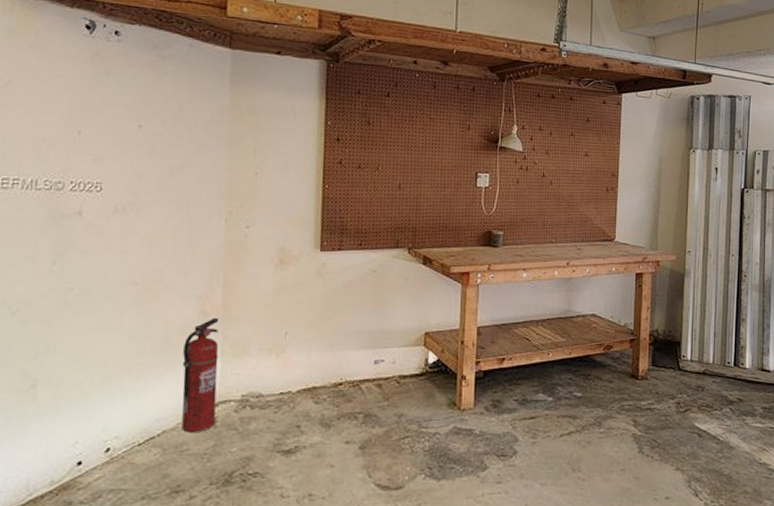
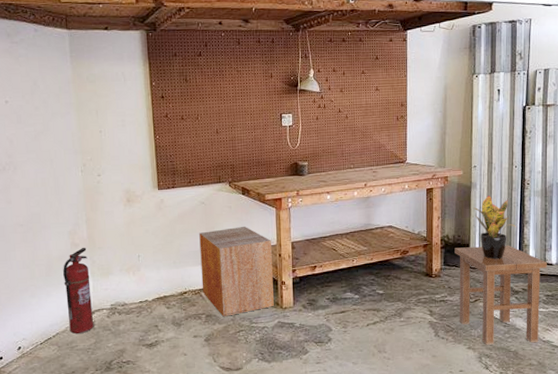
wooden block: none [362,304,453,418] -> present [199,227,274,317]
stool: none [664,345,764,466] -> present [454,245,547,345]
potted plant: none [686,285,733,362] -> present [473,195,517,260]

